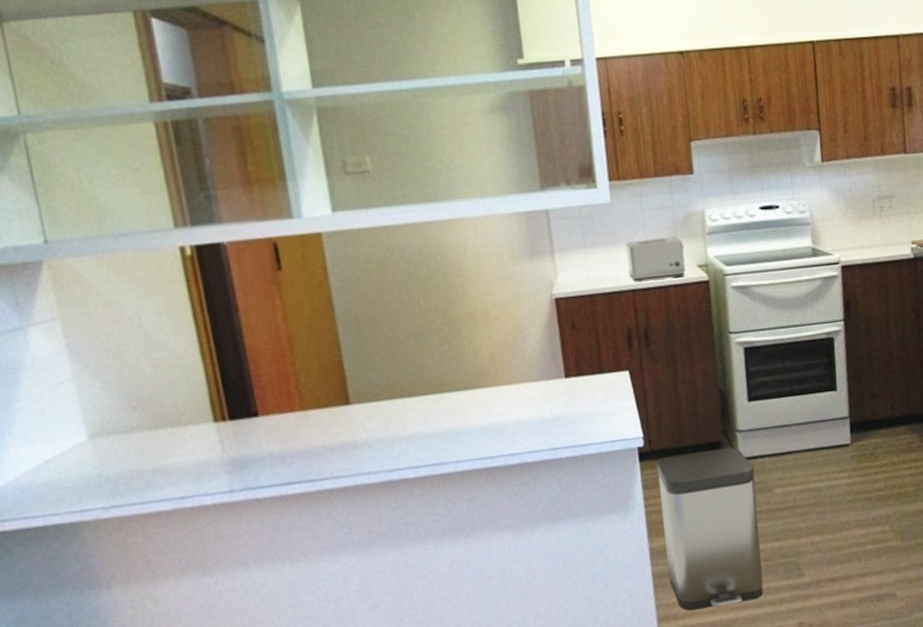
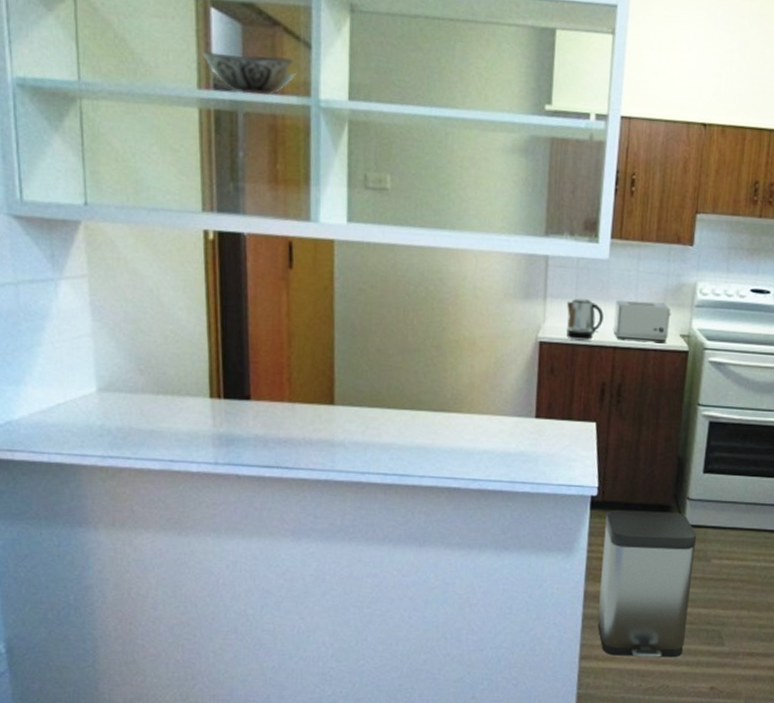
decorative bowl: none [148,56,253,99] -> present [201,51,296,94]
kettle: none [576,246,617,291] -> present [566,298,604,341]

